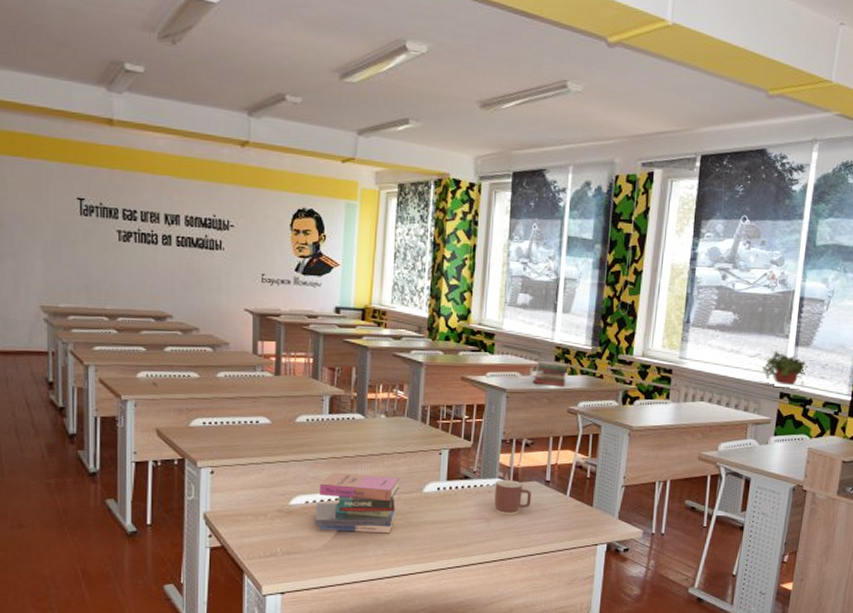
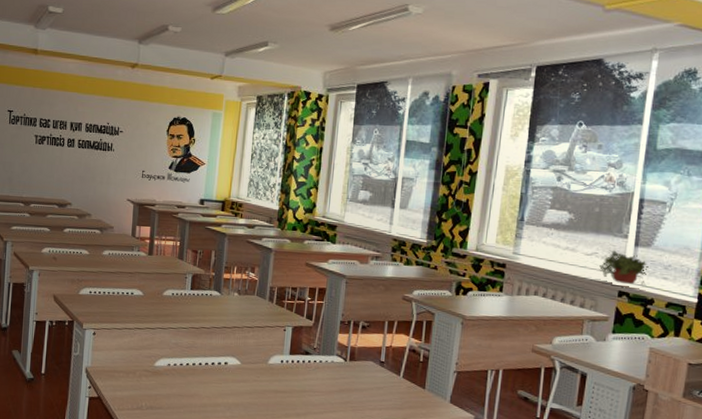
books: present [315,472,400,534] -> none [175,340,249,398]
mug: present [494,480,531,515] -> none [332,357,367,391]
books: present [533,360,568,387] -> none [371,250,404,276]

